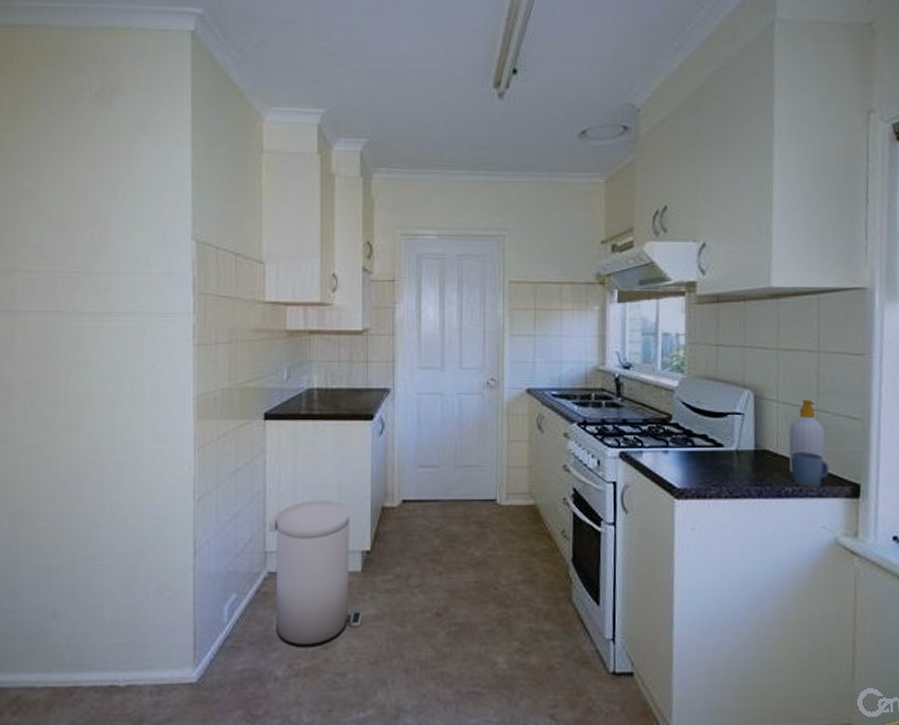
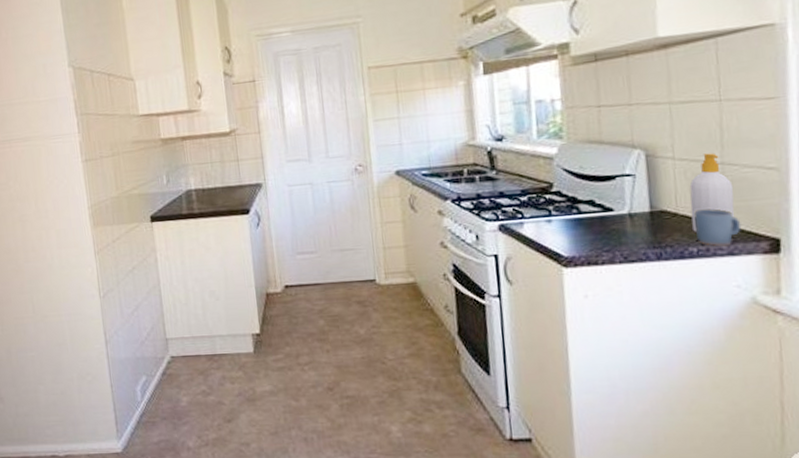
pedal bin: present [269,500,363,648] -> none [166,290,260,422]

